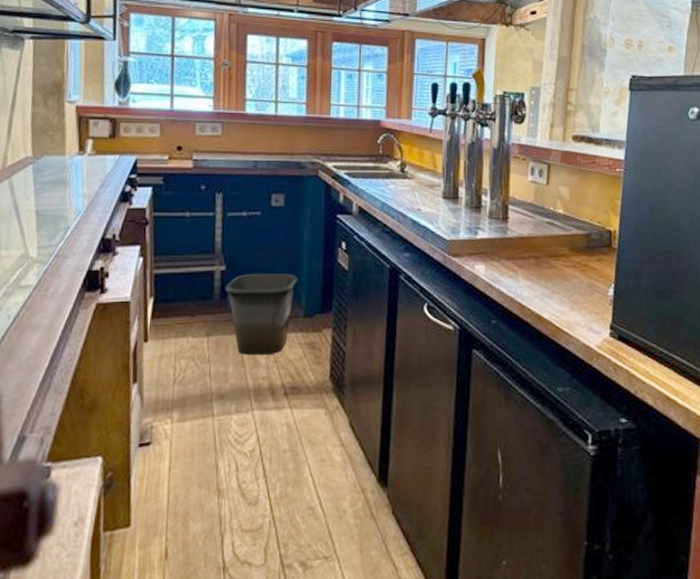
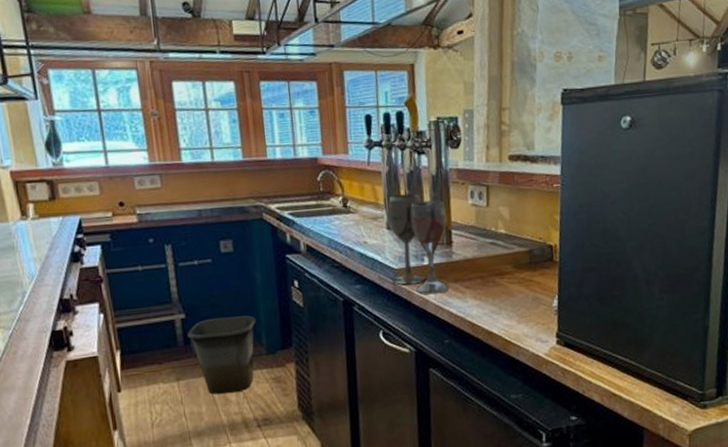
wine glass: none [442,164,480,258] -> present [387,193,425,285]
cup: none [466,173,505,271] -> present [410,200,450,295]

